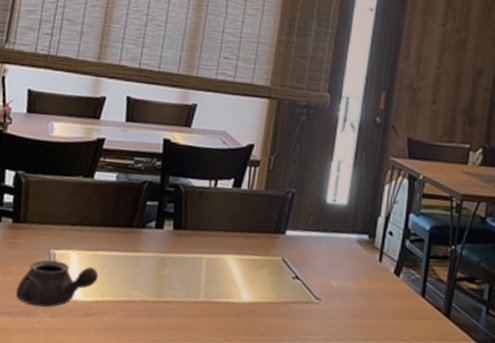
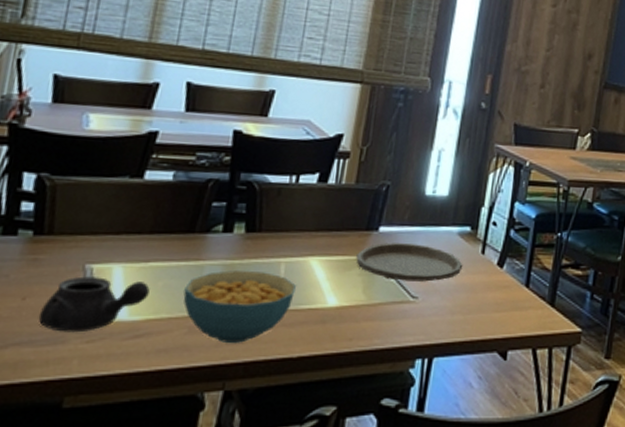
cereal bowl: none [124,262,215,329] -> present [183,269,296,344]
plate: none [266,245,362,285] -> present [356,242,463,282]

